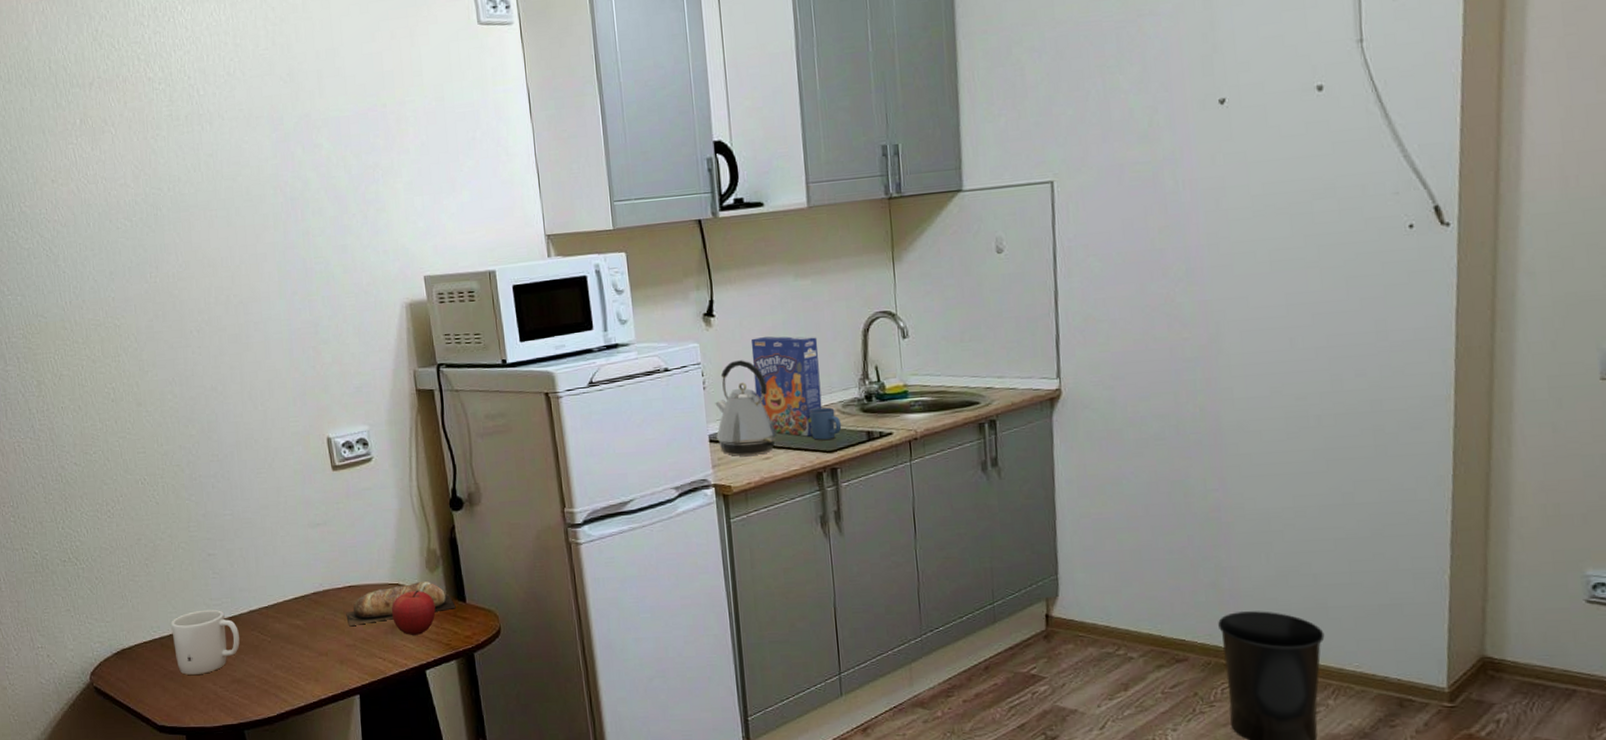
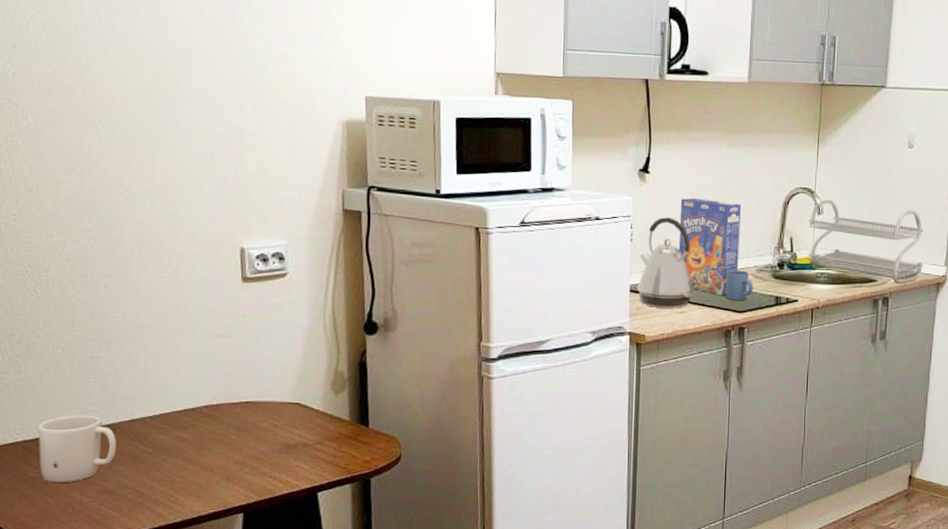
bread loaf: present [346,582,456,626] -> none [238,403,358,442]
fruit: present [391,590,436,636] -> none [288,411,336,457]
dish rack: none [892,320,1032,404] -> present [807,199,924,284]

